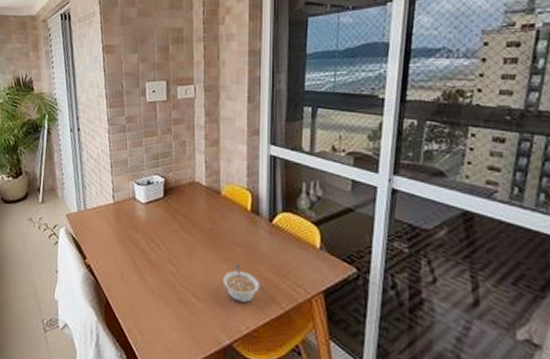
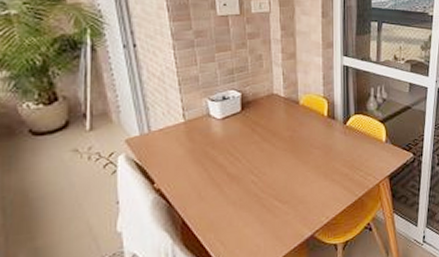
legume: present [222,264,260,304] -> none [303,164,337,198]

